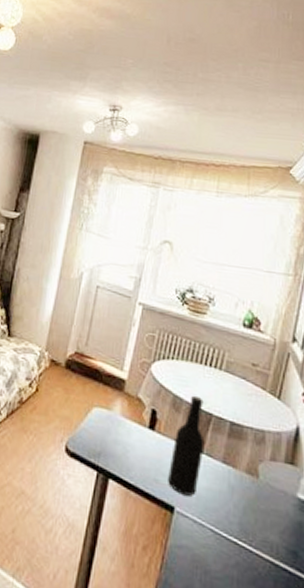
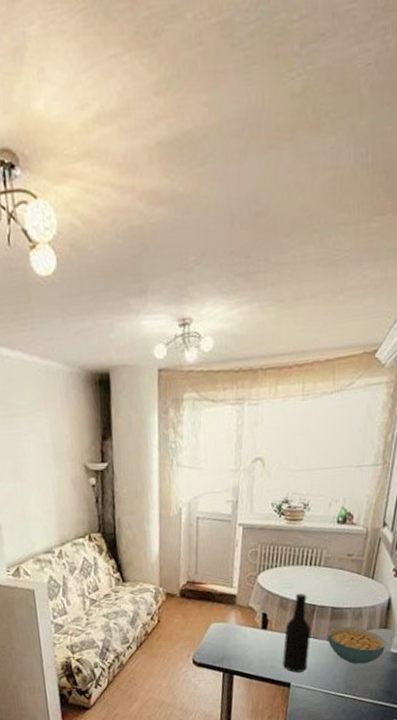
cereal bowl: none [223,447,292,505] -> present [327,626,386,664]

